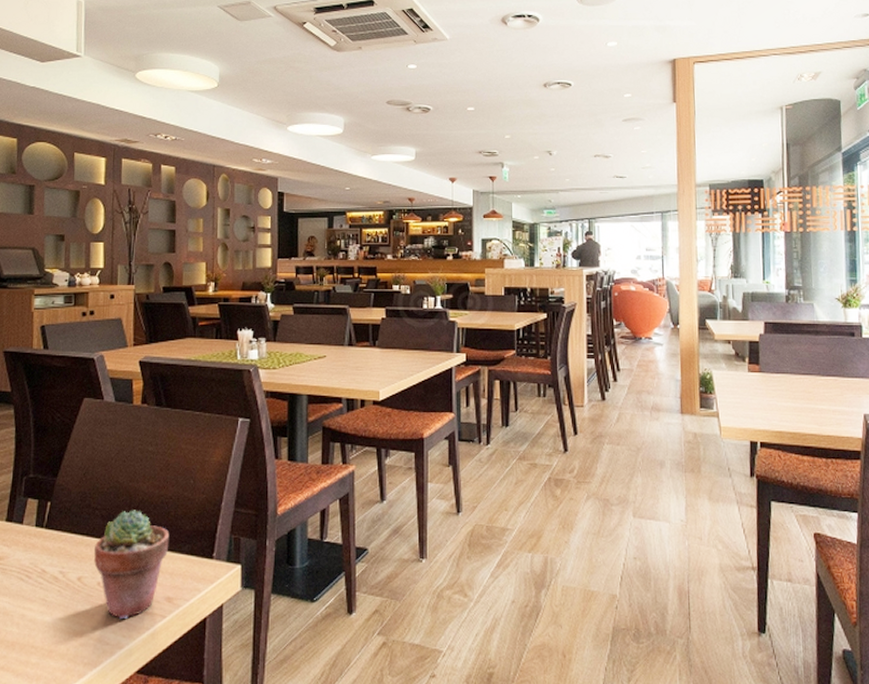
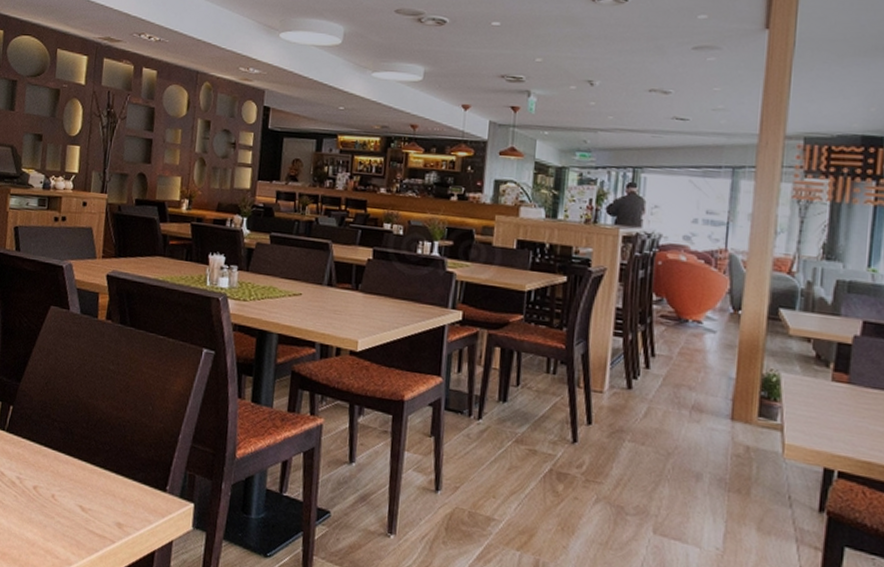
potted succulent: present [94,510,170,620] -> none [50,427,125,537]

